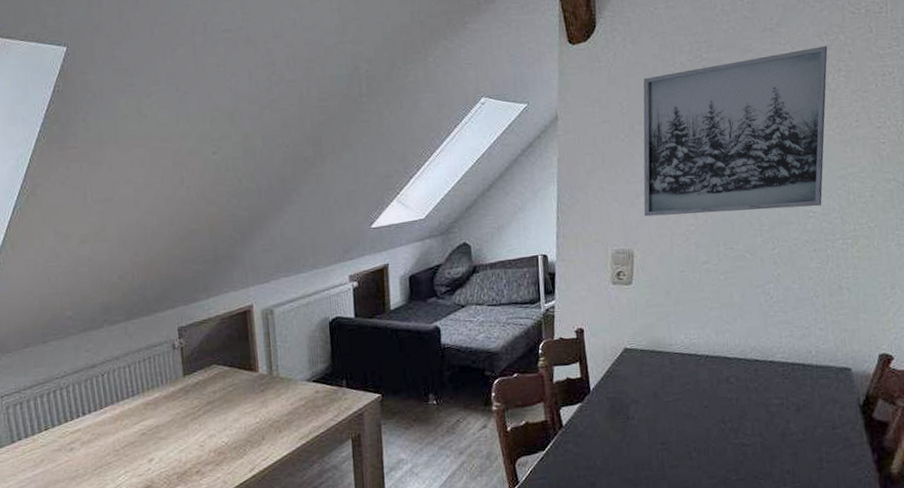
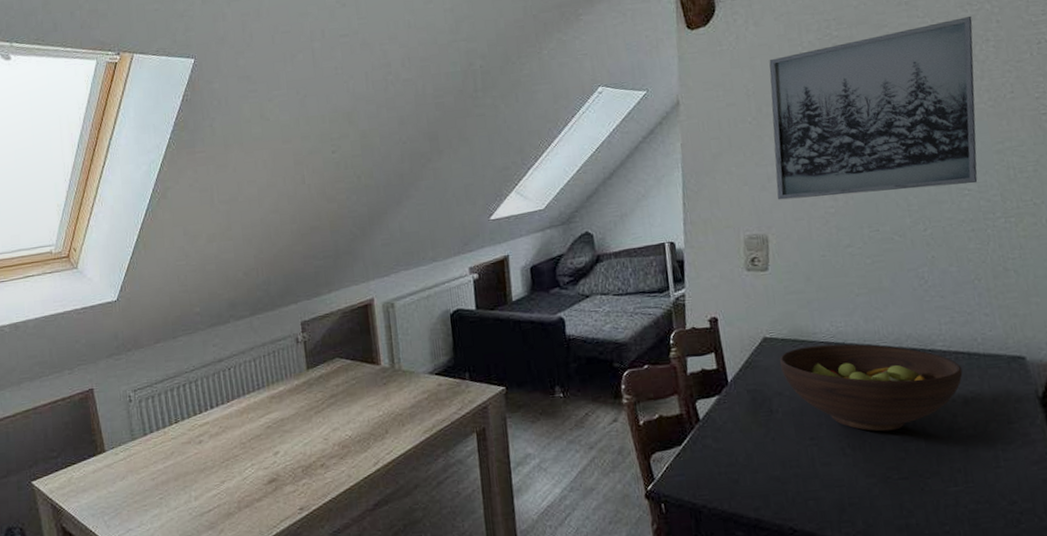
fruit bowl: none [637,355,797,437] -> present [779,344,963,432]

